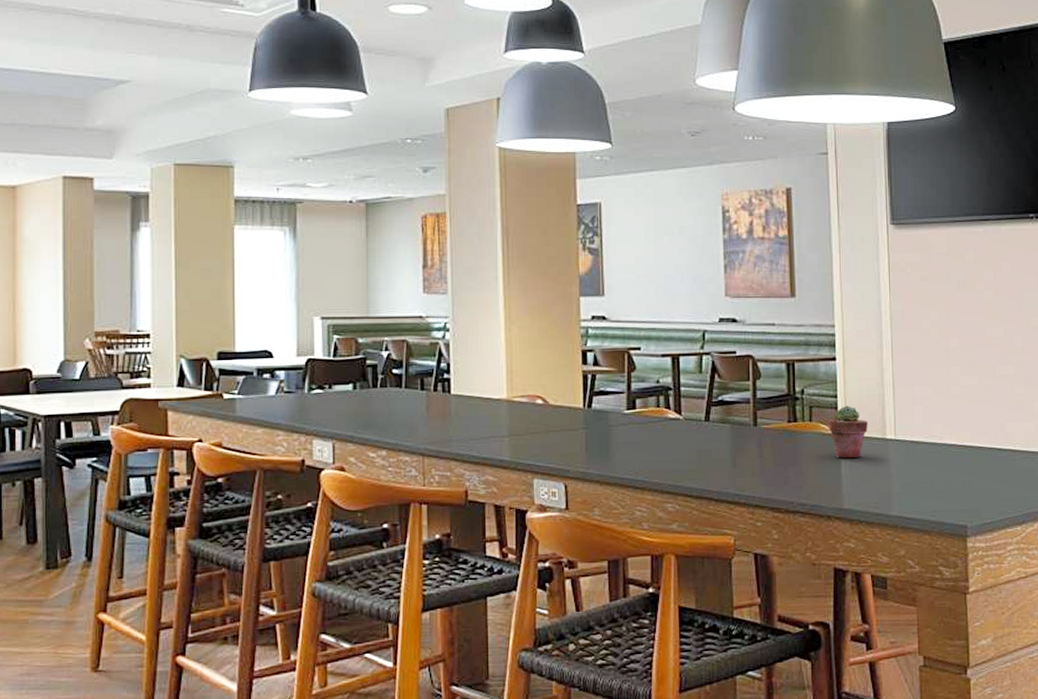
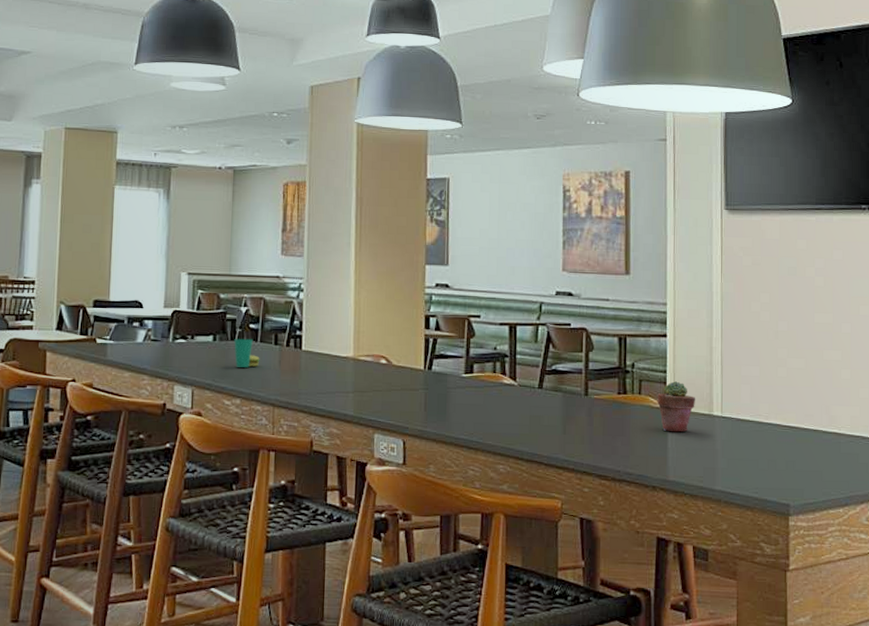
cup: none [376,385,406,416] -> present [234,338,260,368]

